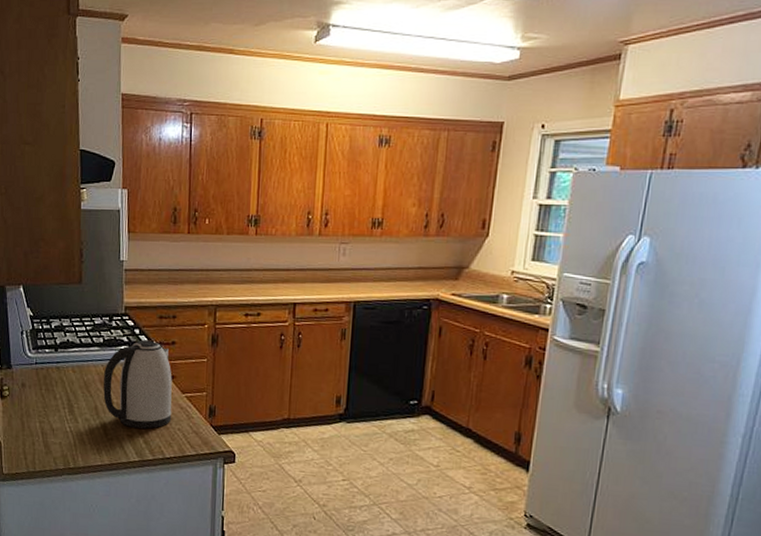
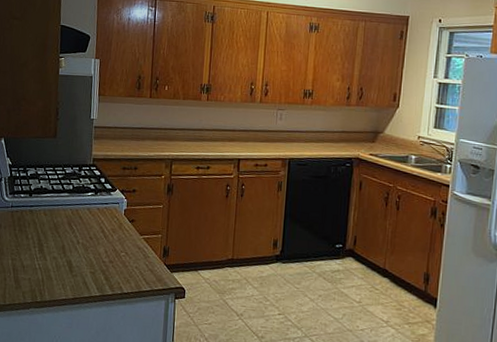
kettle: present [103,340,172,429] -> none [70,187,132,267]

